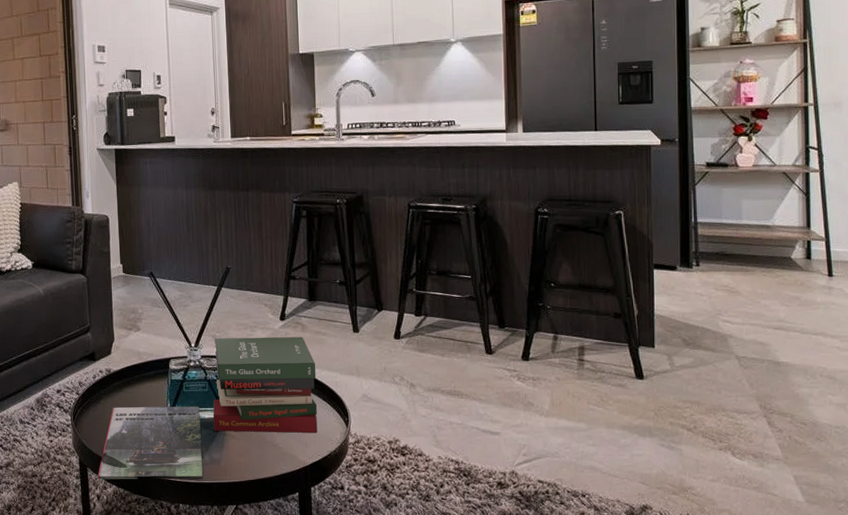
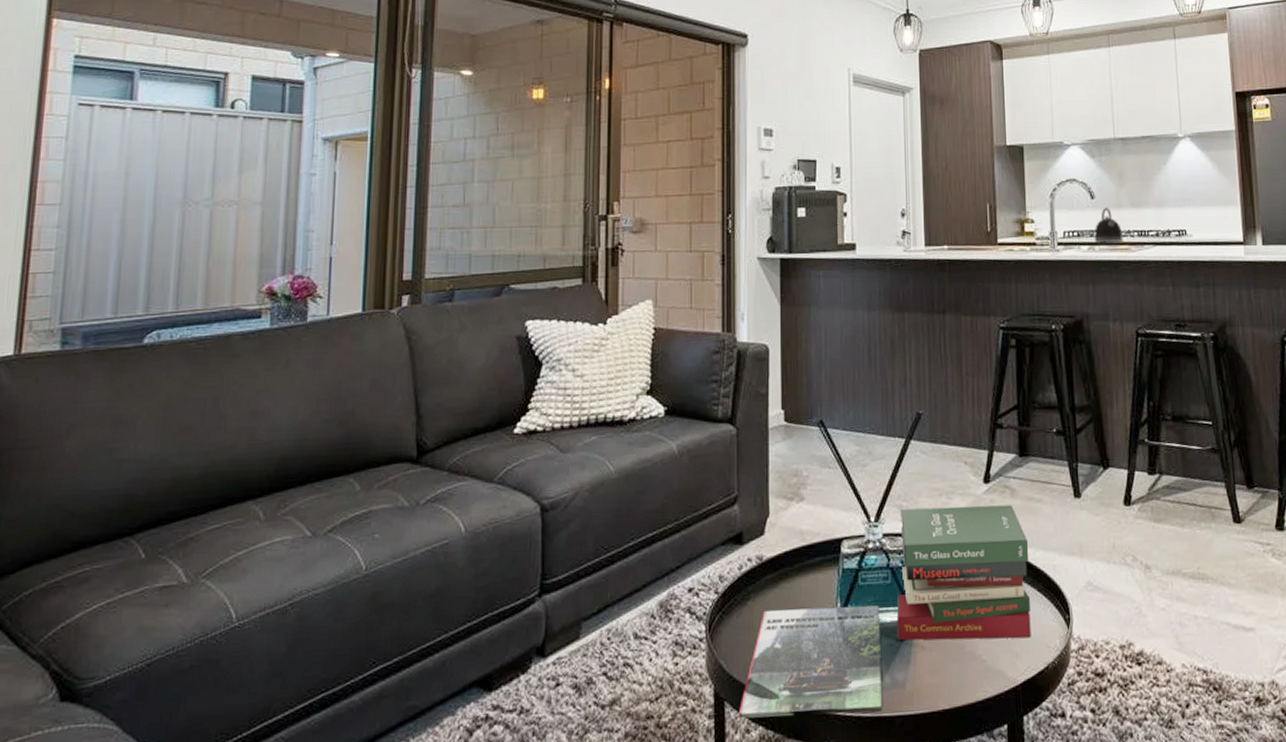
kettle: none [374,103,399,133] -> present [1094,207,1124,243]

